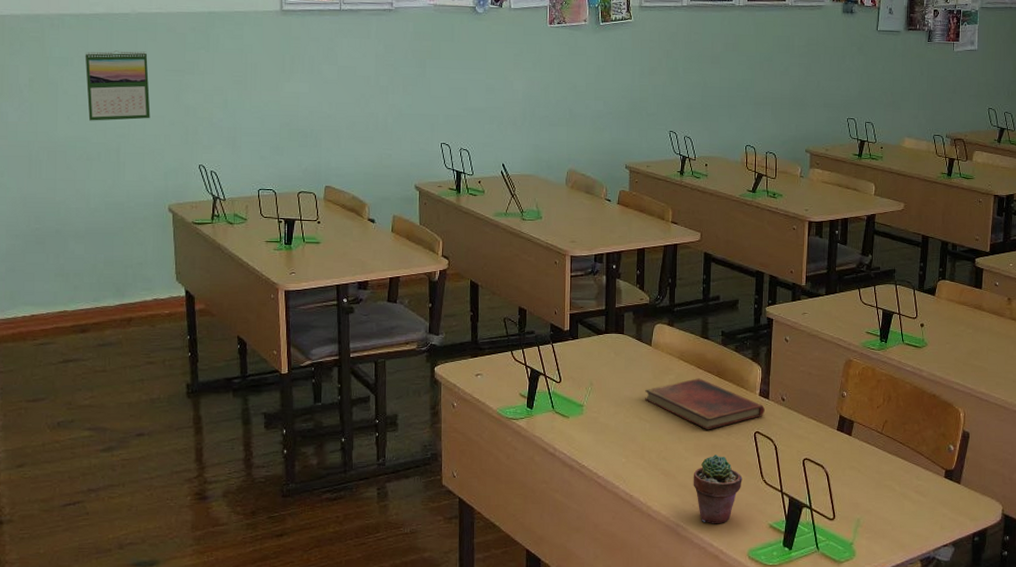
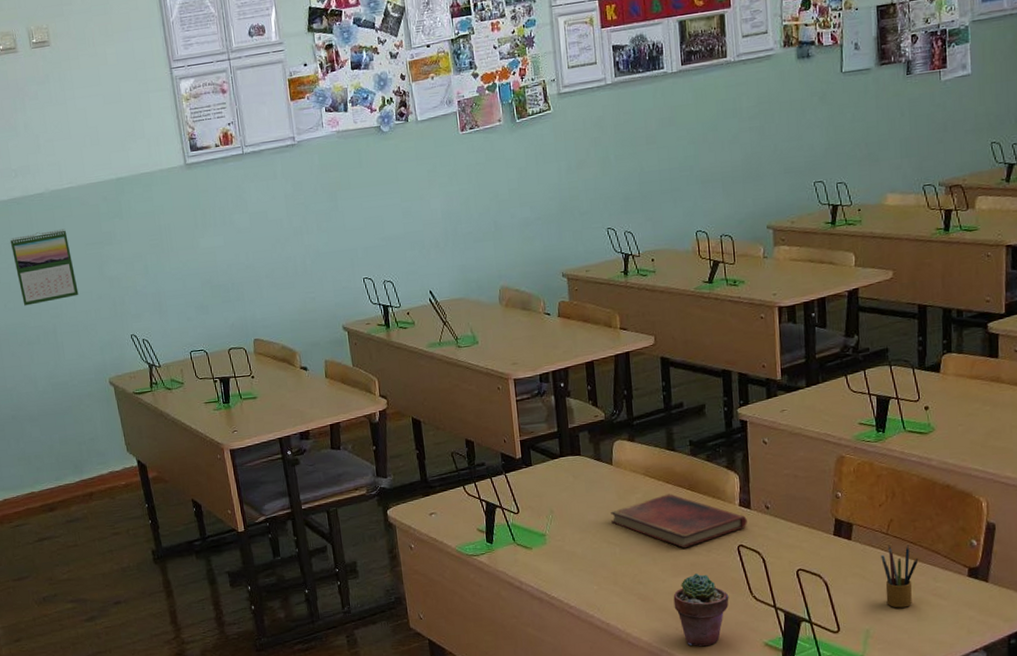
pencil box: none [875,444,906,501] -> present [881,545,919,608]

